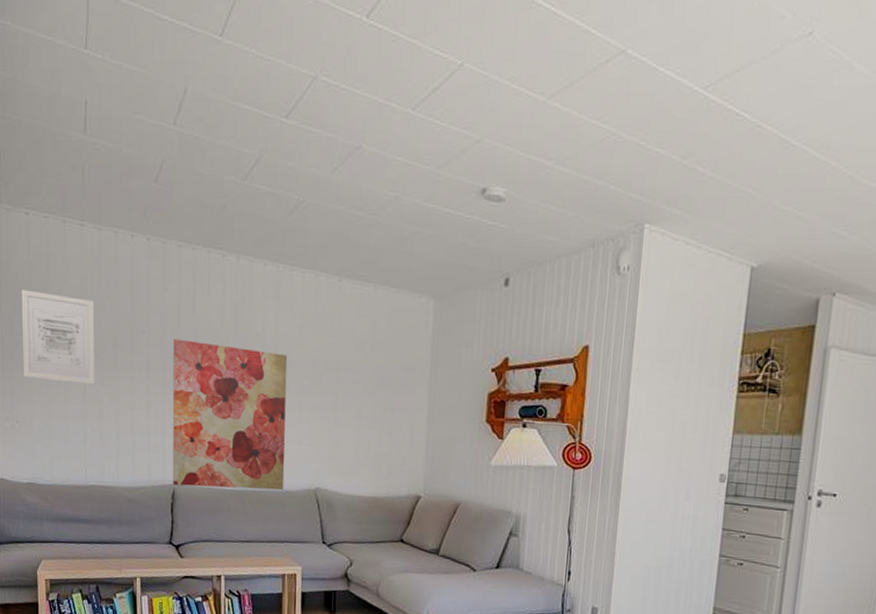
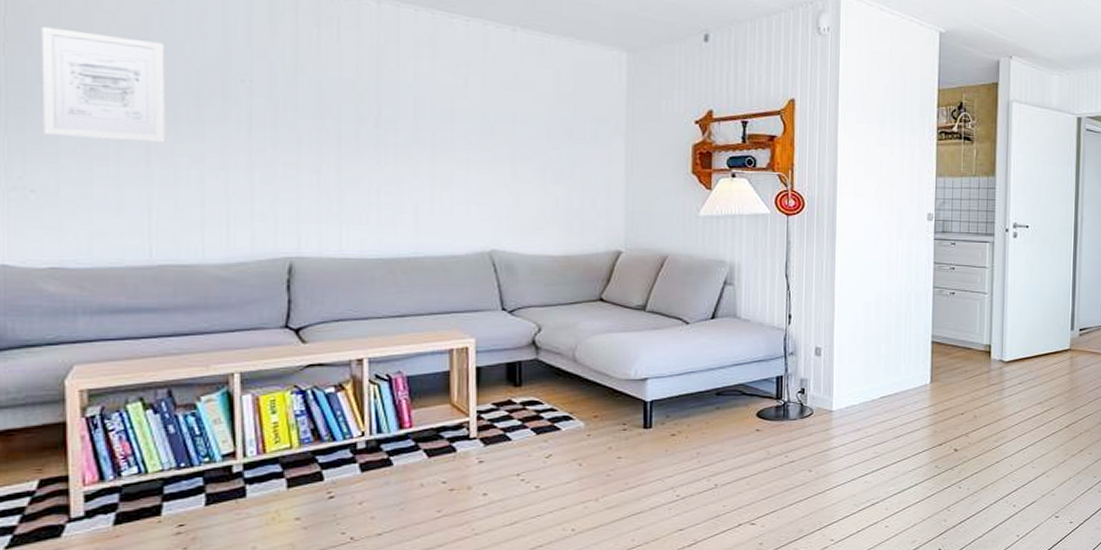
wall art: present [172,339,288,491] -> none [287,89,449,258]

